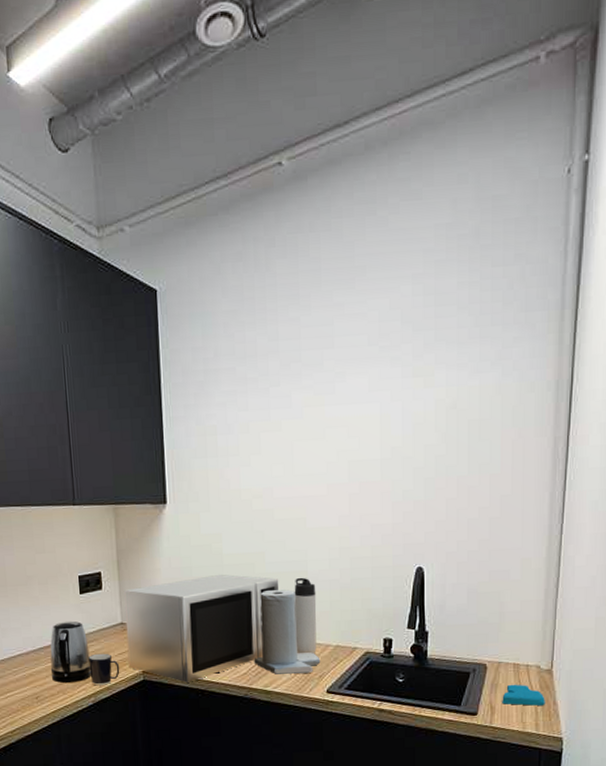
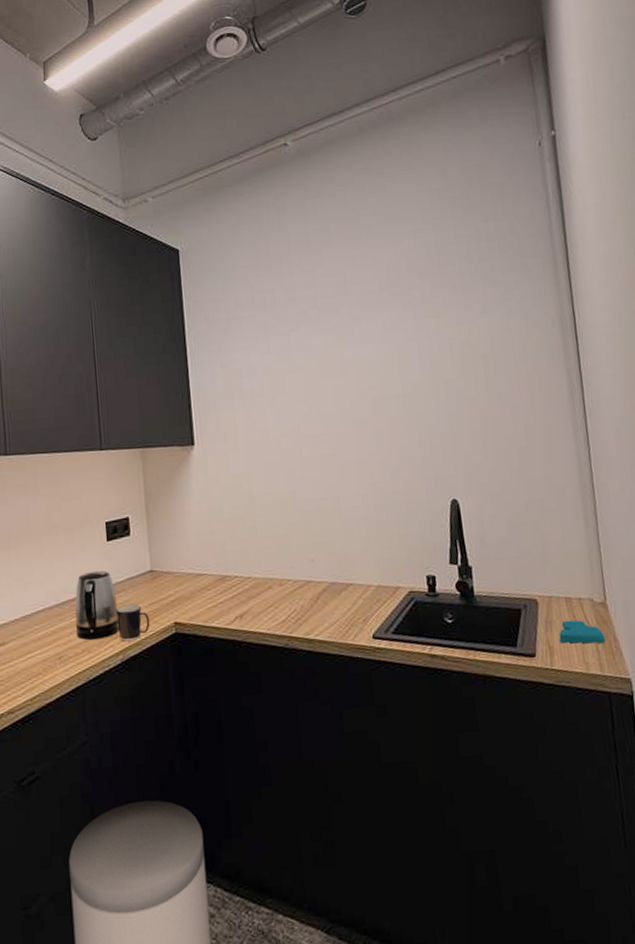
microwave: present [123,574,279,683] -> none [152,515,314,634]
paper towel: present [254,589,321,674] -> none [292,528,363,620]
thermos bottle: present [294,577,317,654] -> none [328,514,358,597]

